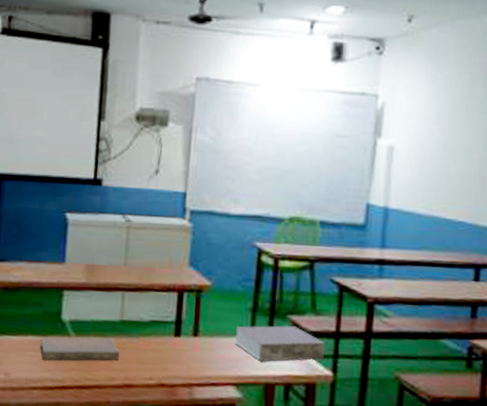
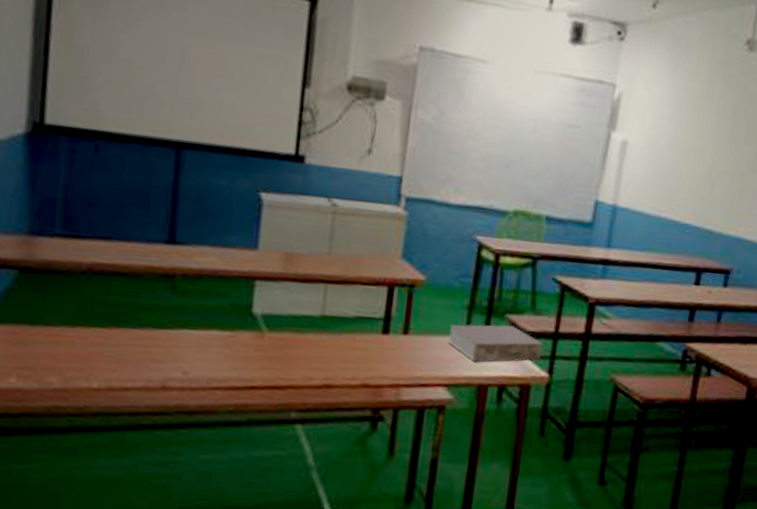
notebook: present [40,336,120,361] -> none [226,331,320,359]

